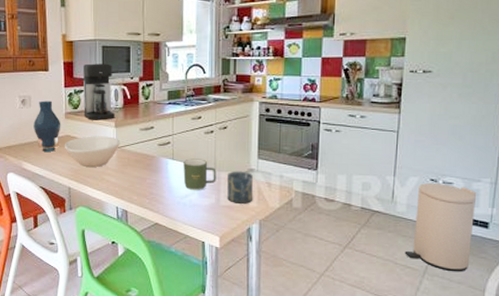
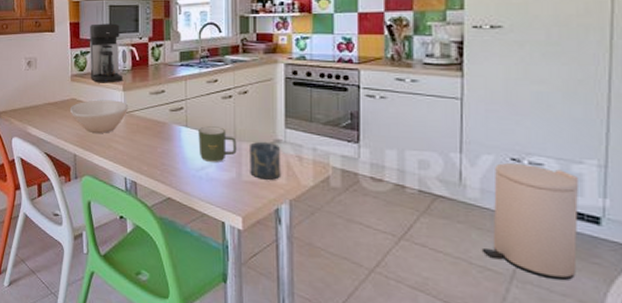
vase: present [33,100,61,152] -> none [39,62,67,116]

